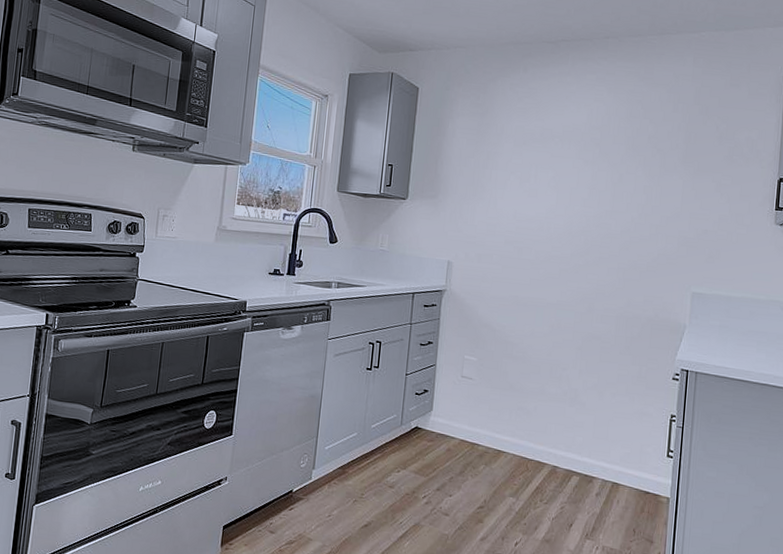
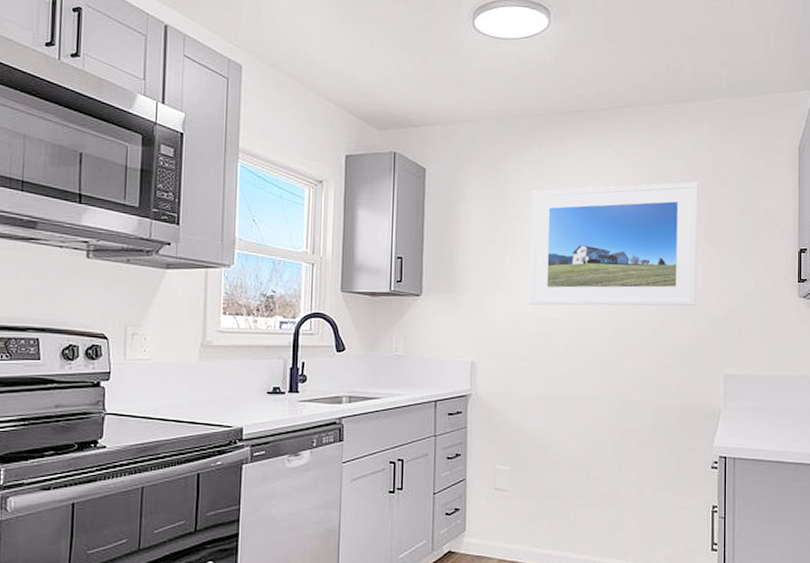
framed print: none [506,109,678,226] -> present [530,181,698,306]

